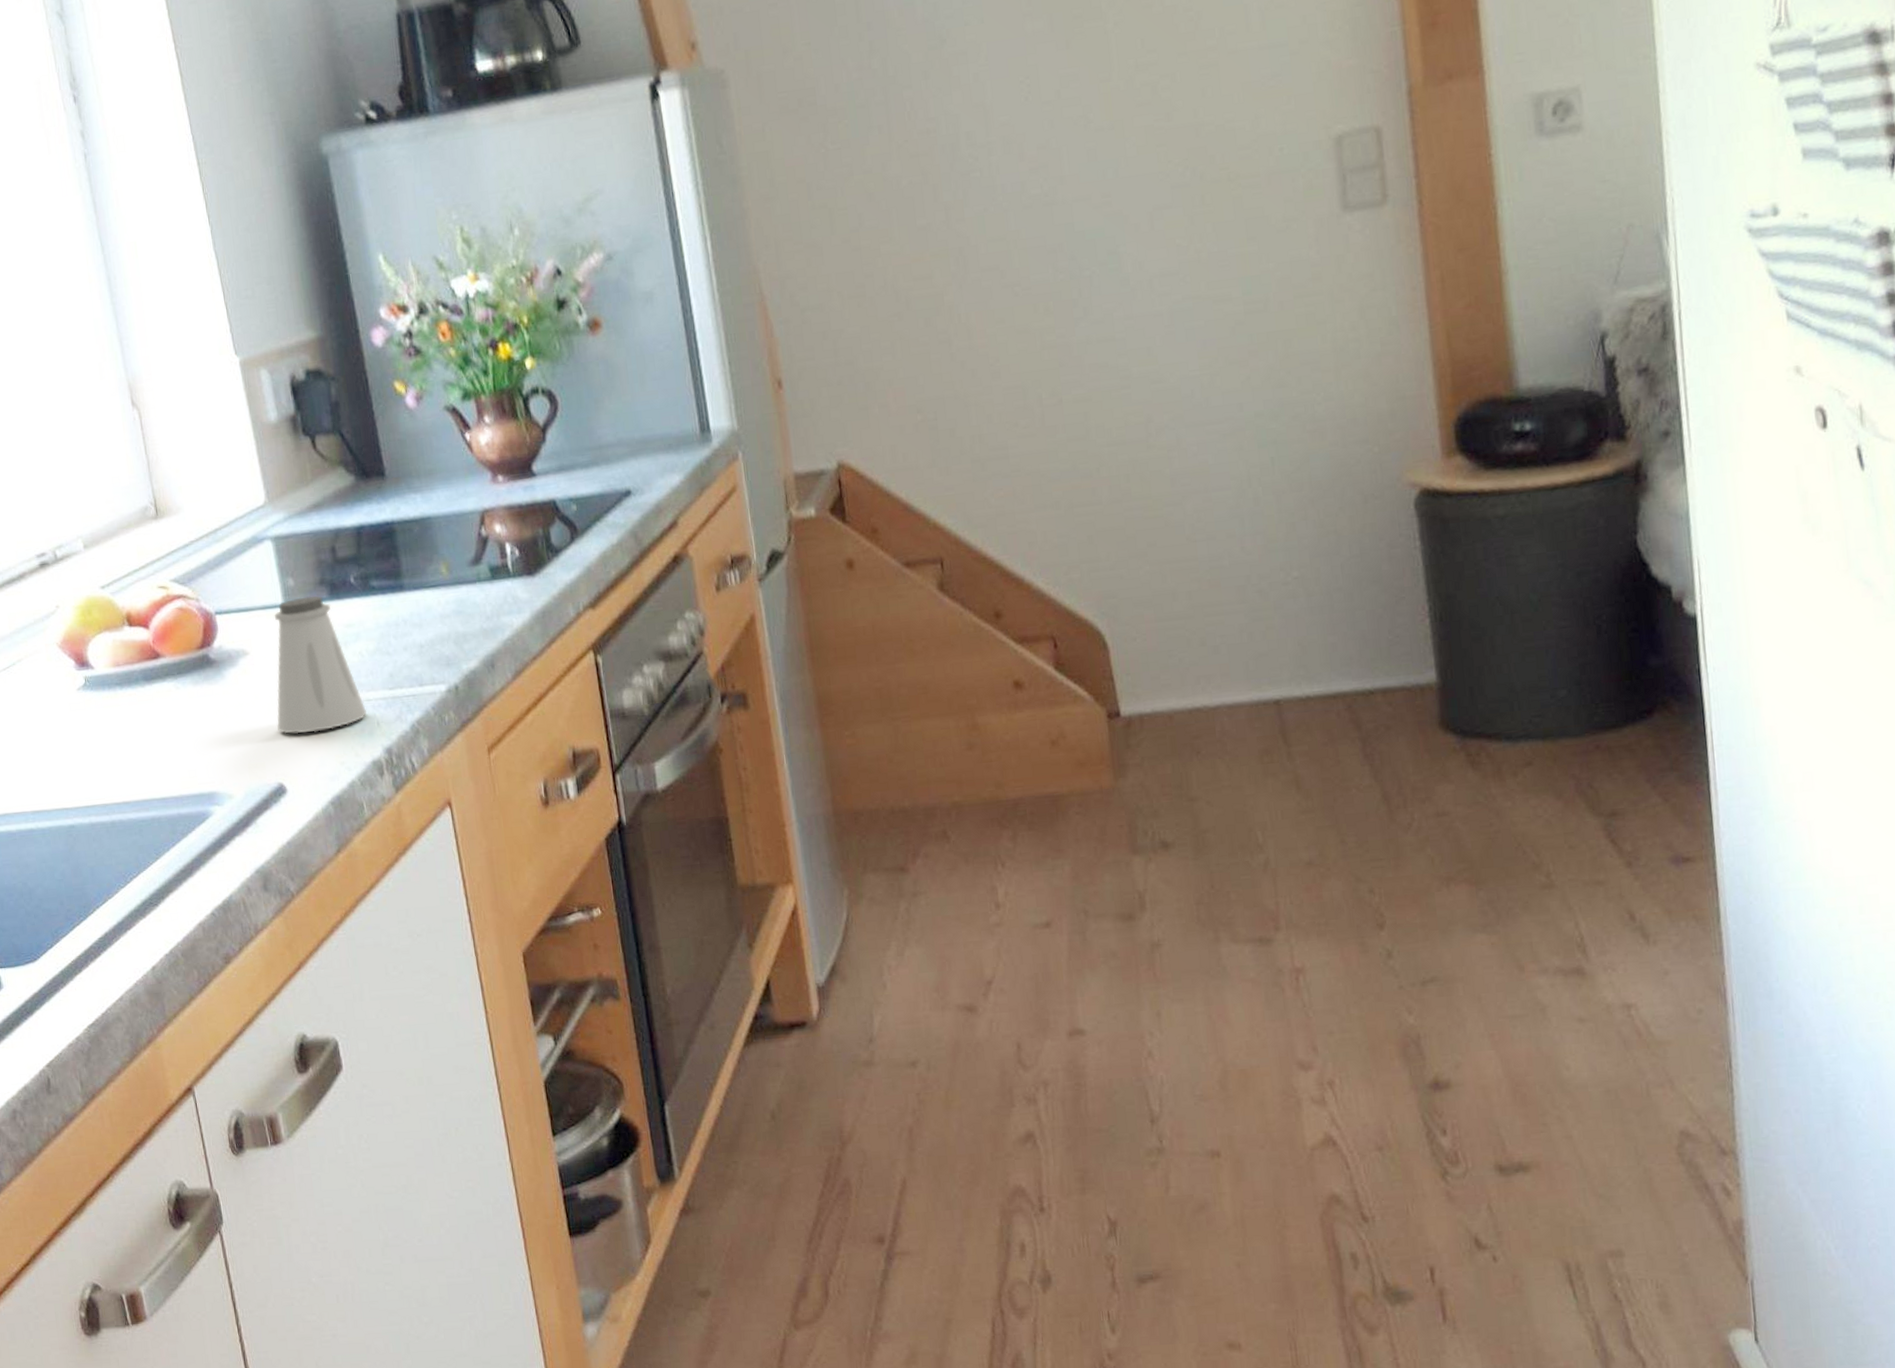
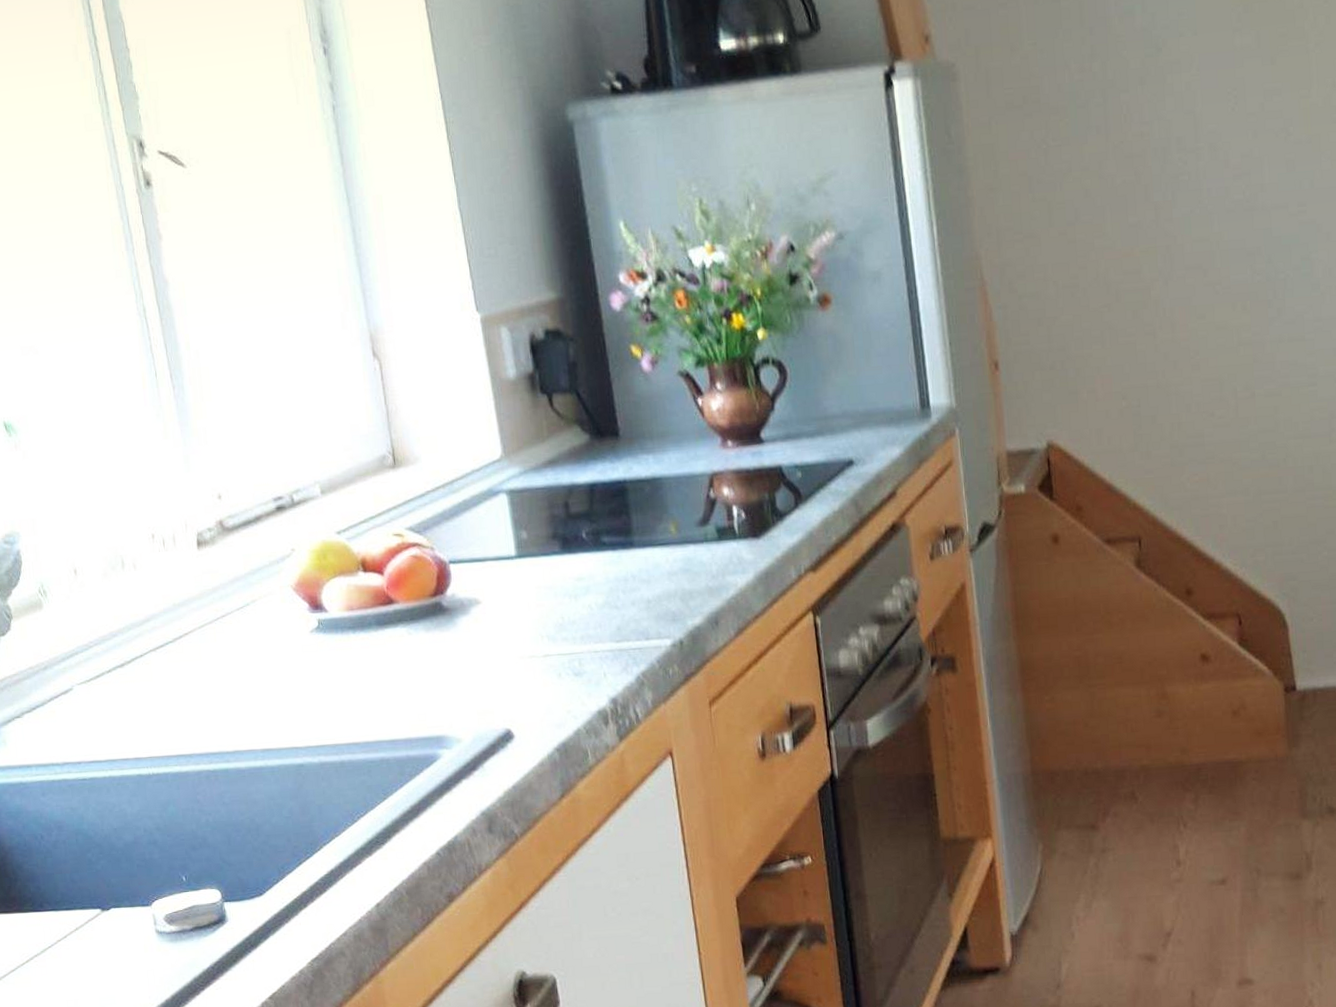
saltshaker: present [274,595,367,734] -> none [506,548,594,682]

